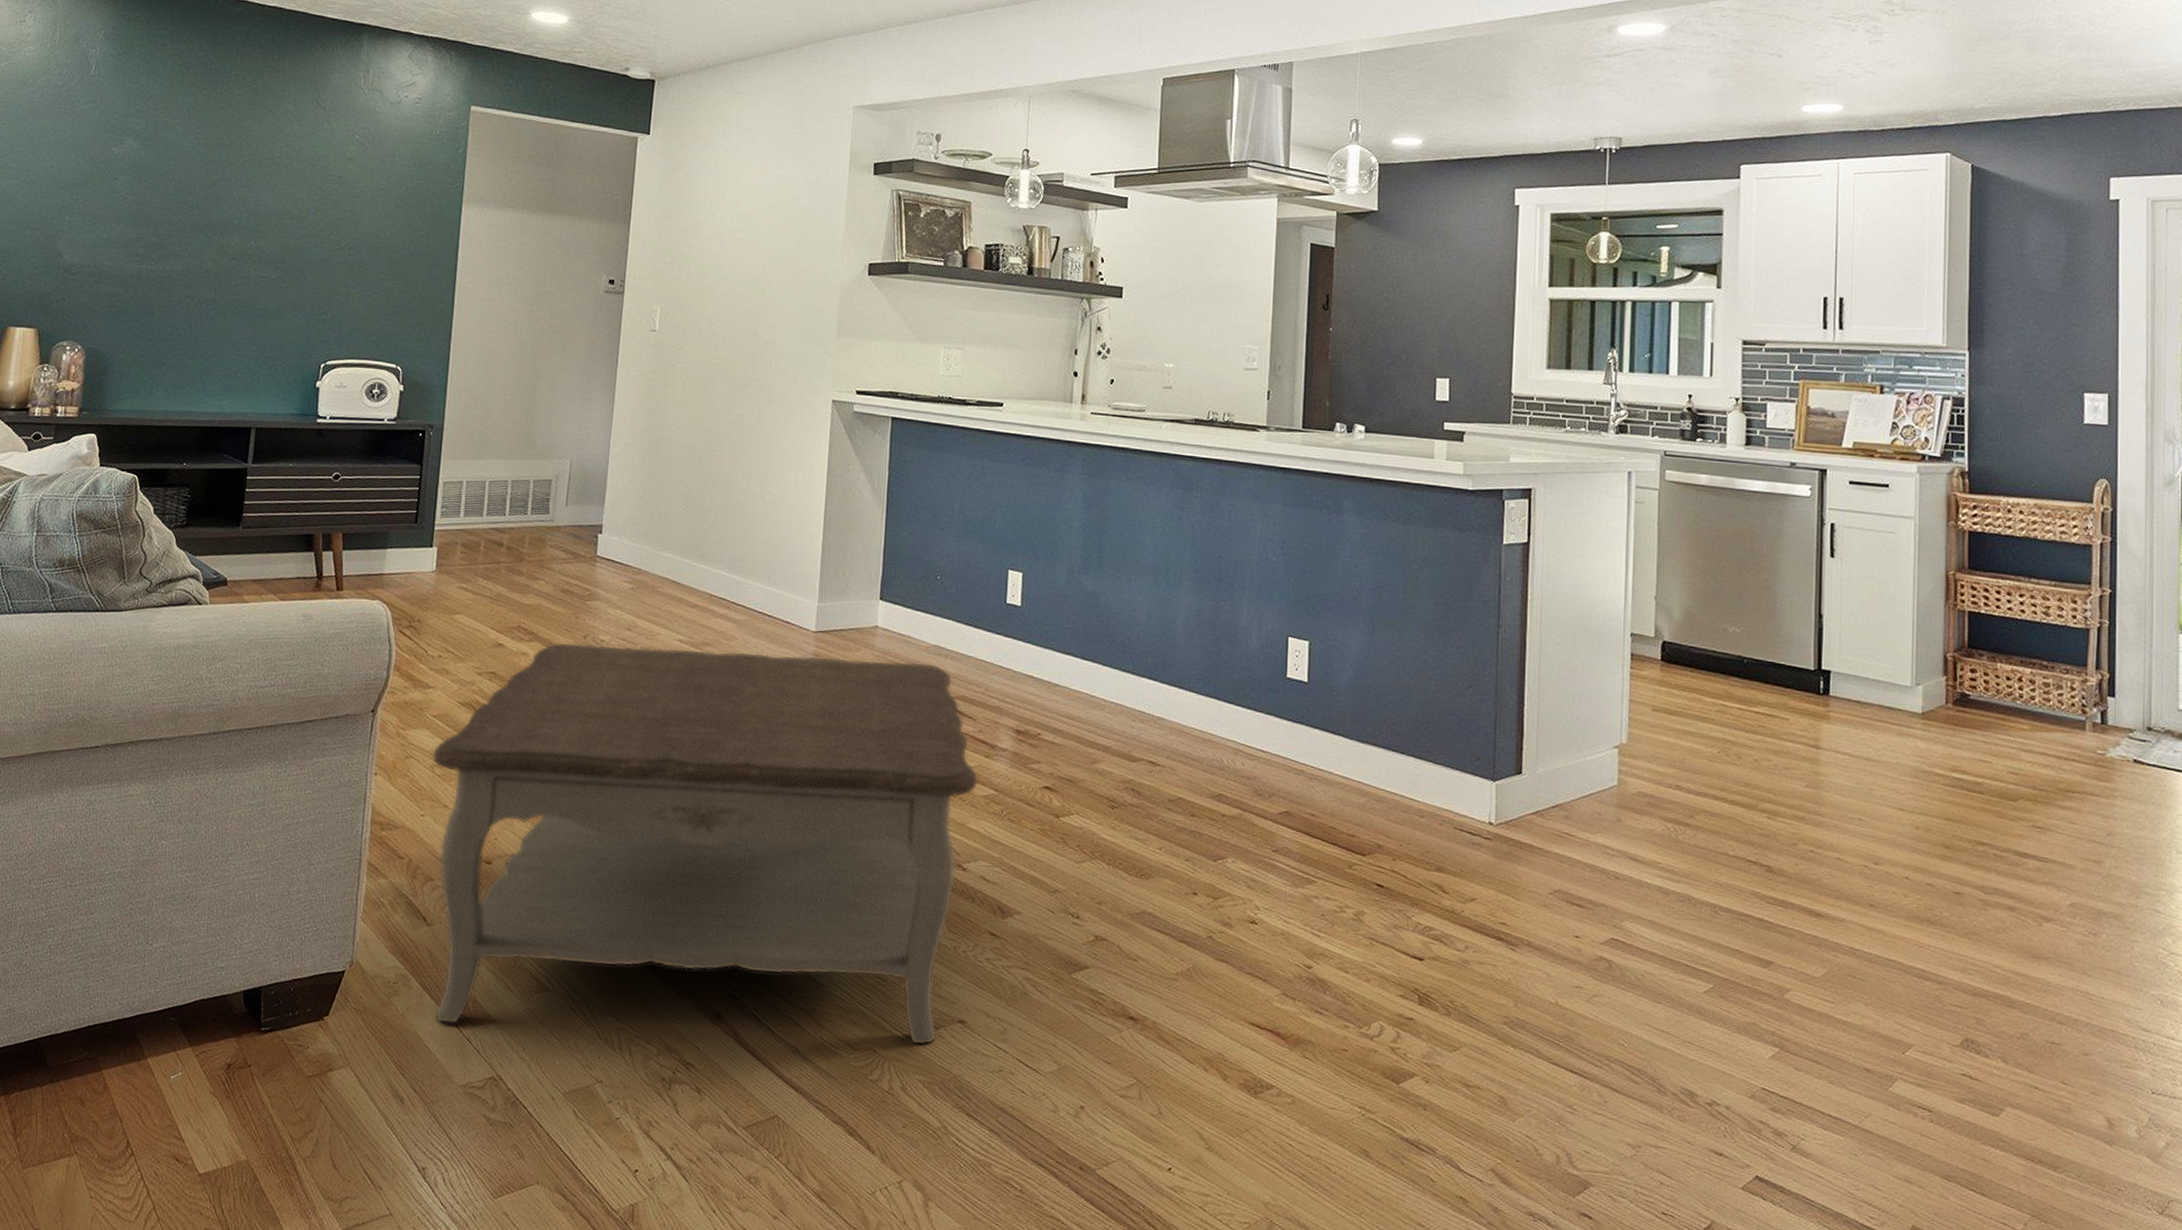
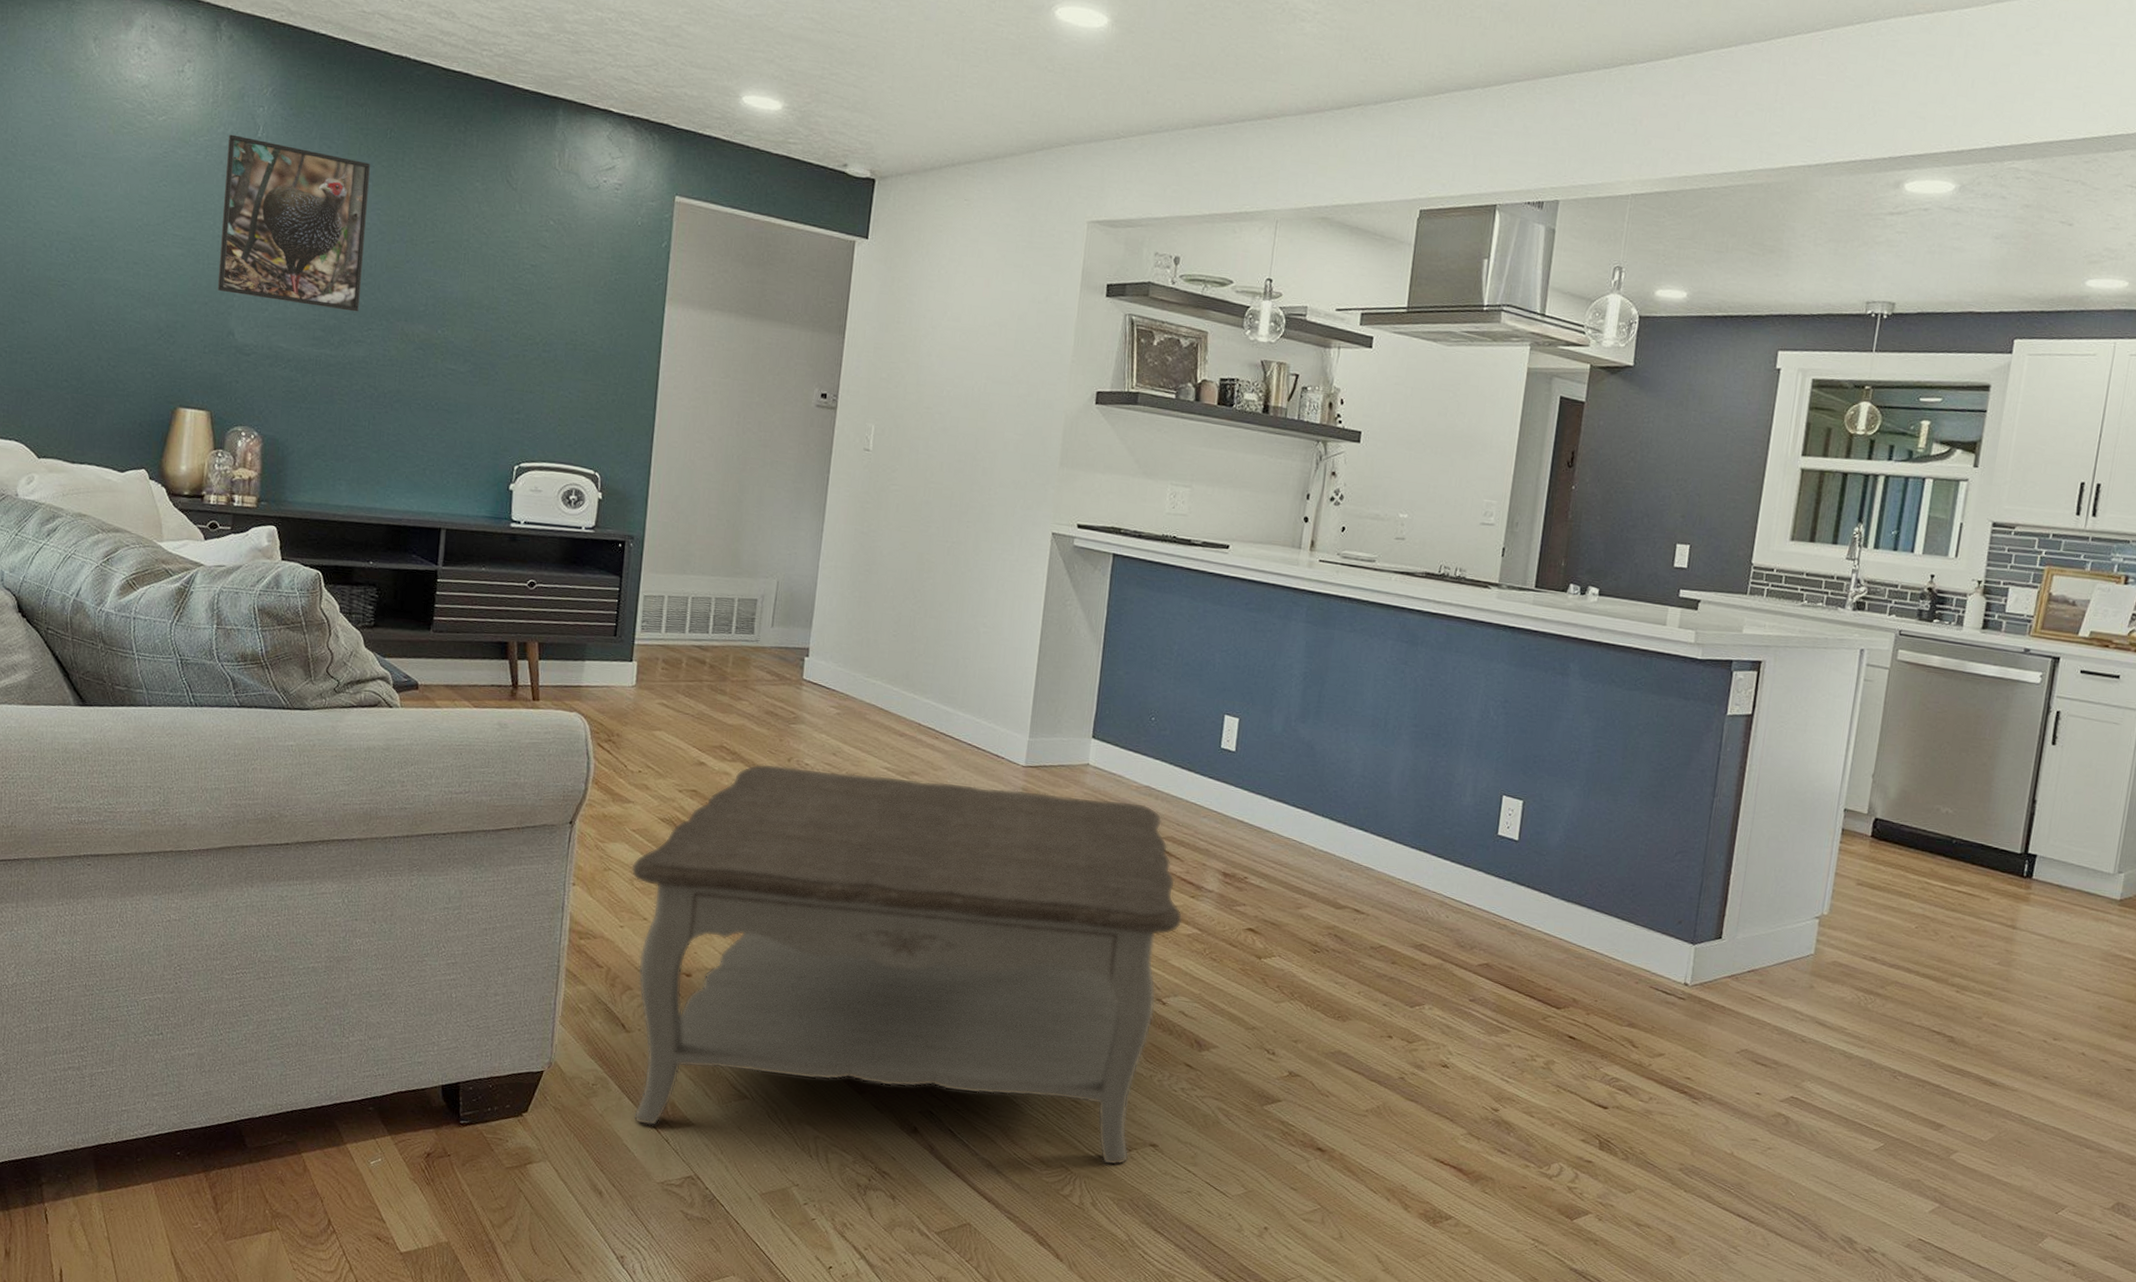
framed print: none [48,74,192,229] -> present [217,134,370,312]

